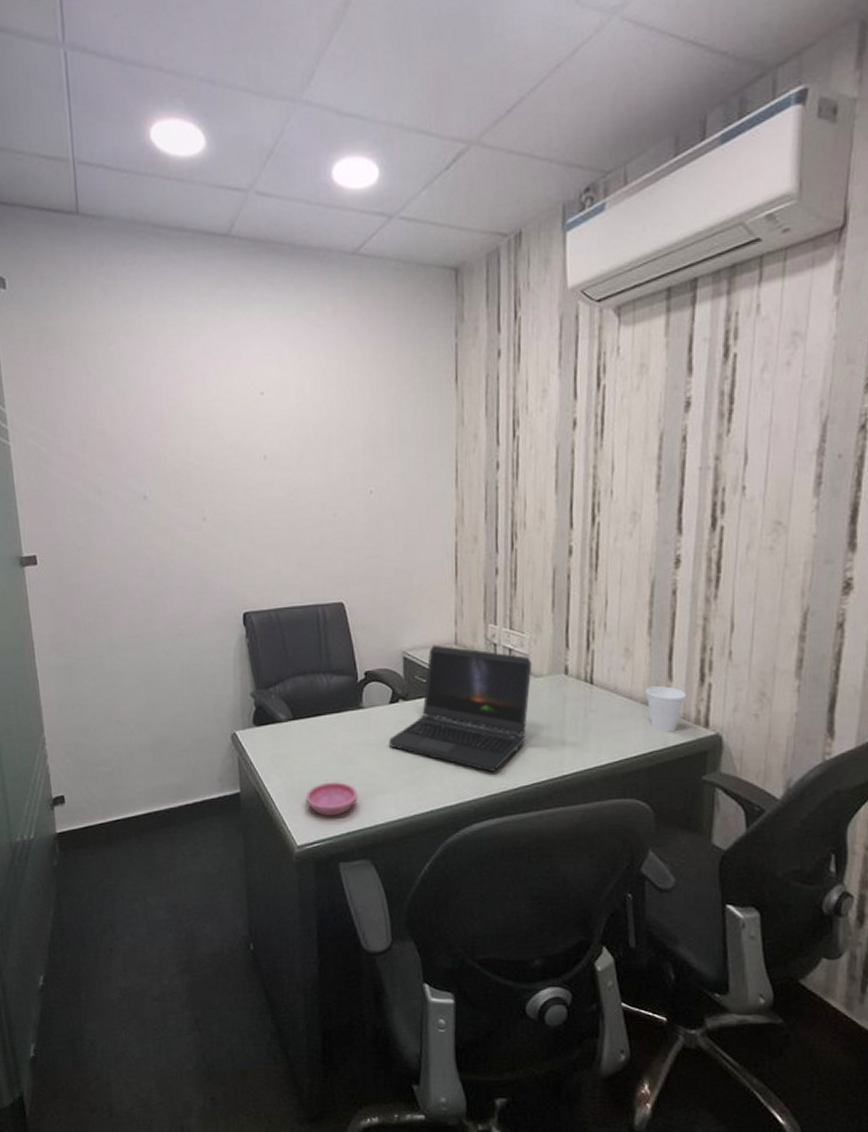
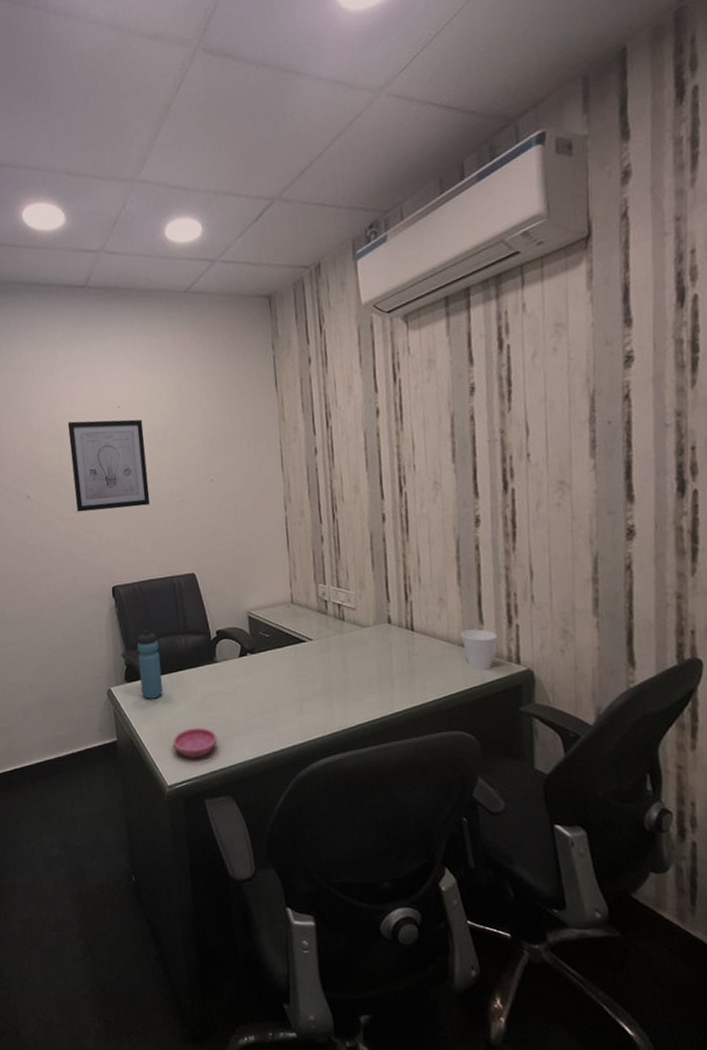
wall art: none [197,407,295,520] -> present [67,419,151,512]
water bottle: none [269,666,298,747] -> present [136,630,163,699]
laptop computer: present [389,644,532,772] -> none [241,604,360,713]

